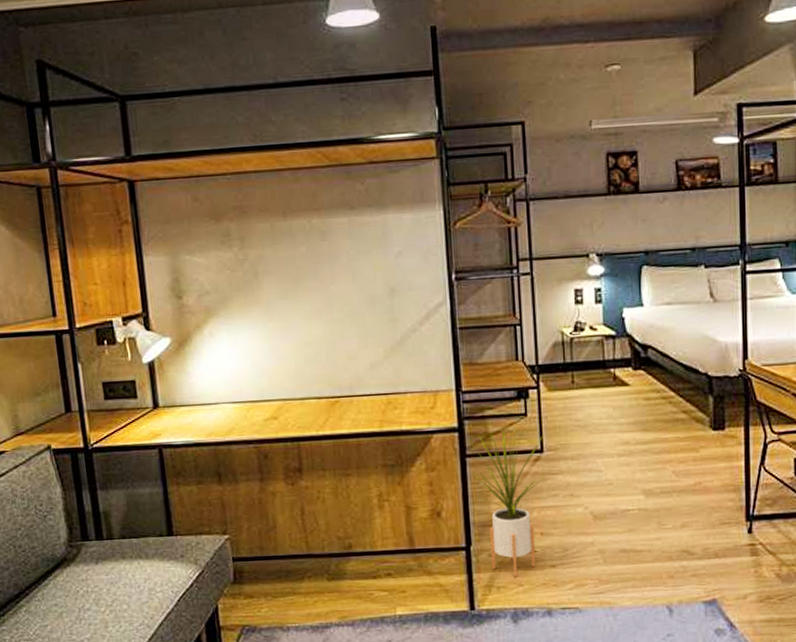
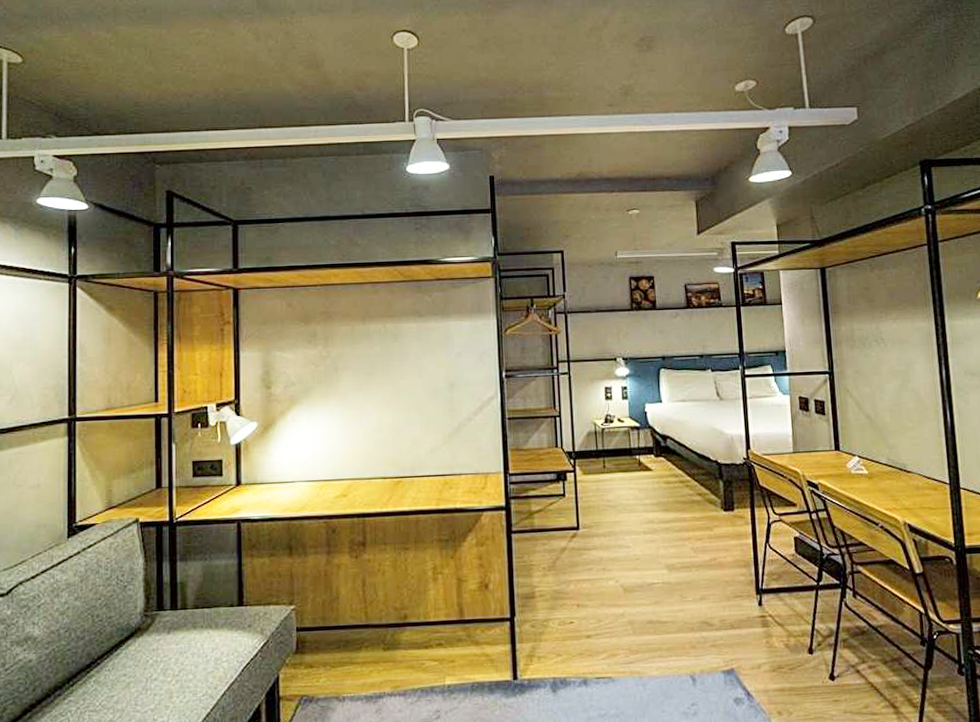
house plant: present [469,424,546,578] -> none [514,503,582,648]

